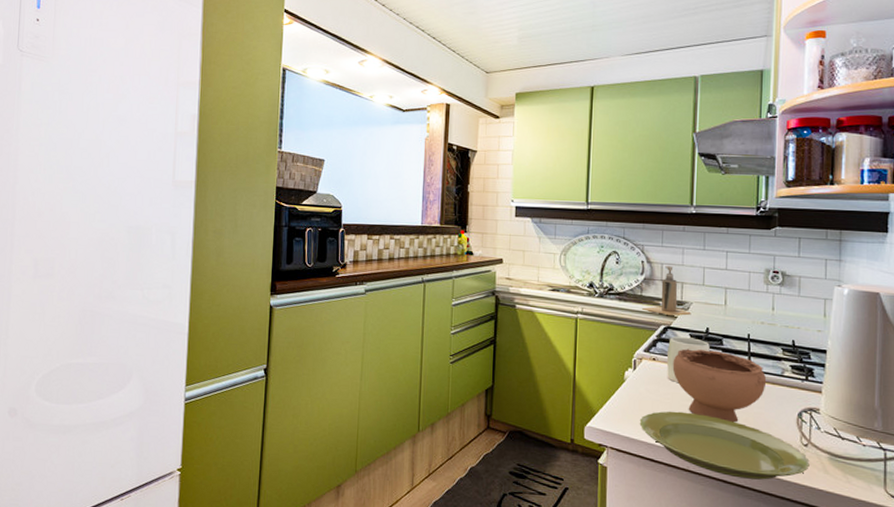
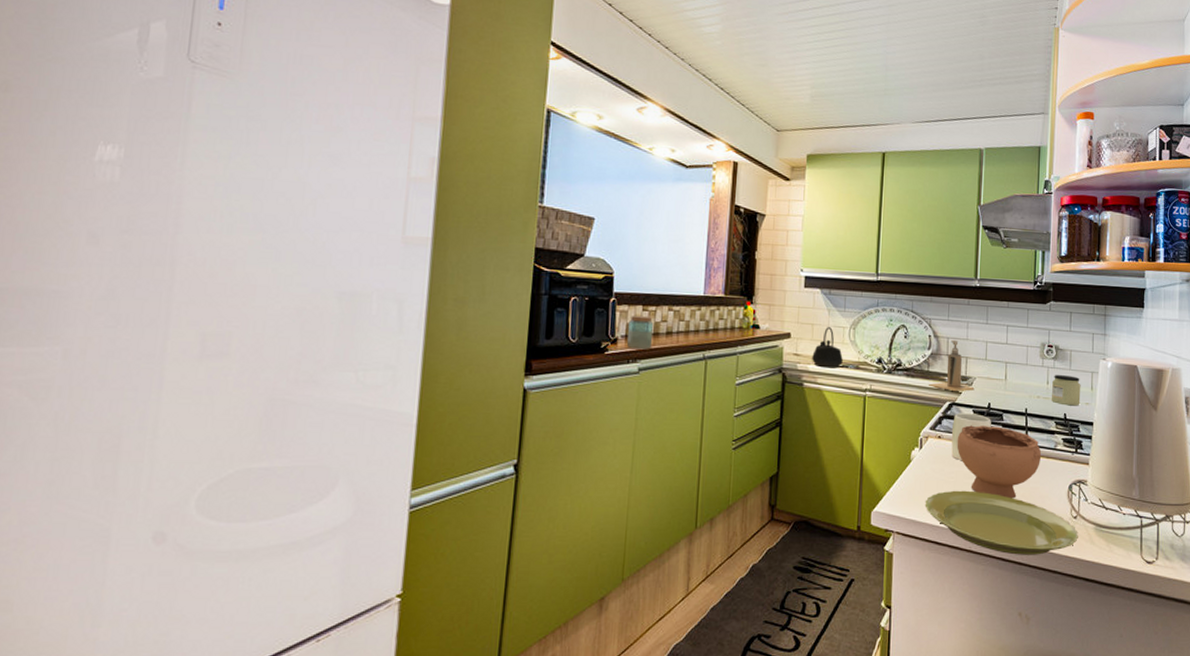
peanut butter: none [355,243,378,274] -> present [627,315,654,350]
kettle: none [524,253,554,292] -> present [812,327,843,369]
jar: none [777,301,812,333] -> present [1051,375,1081,406]

